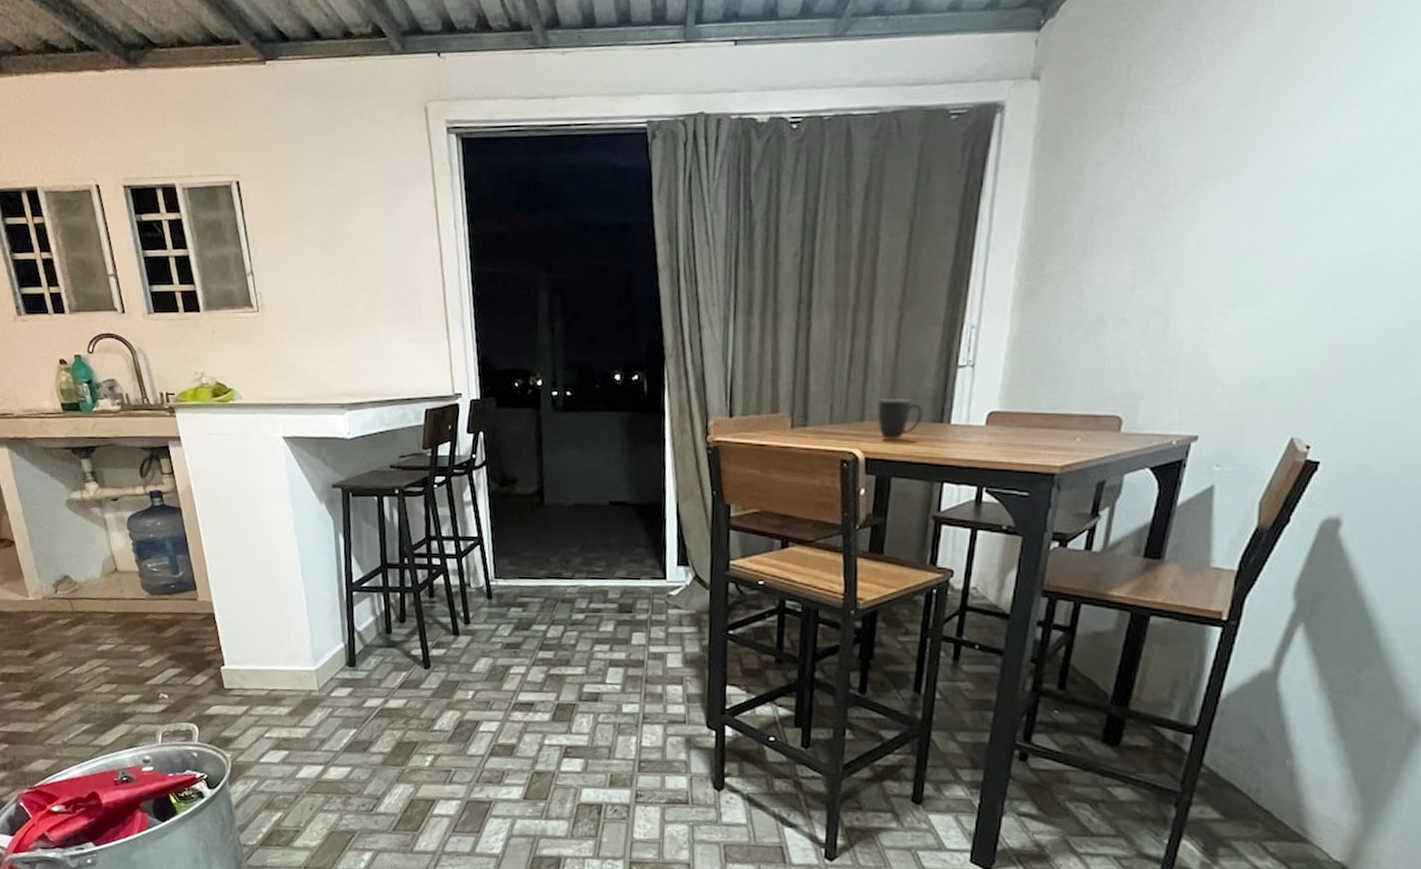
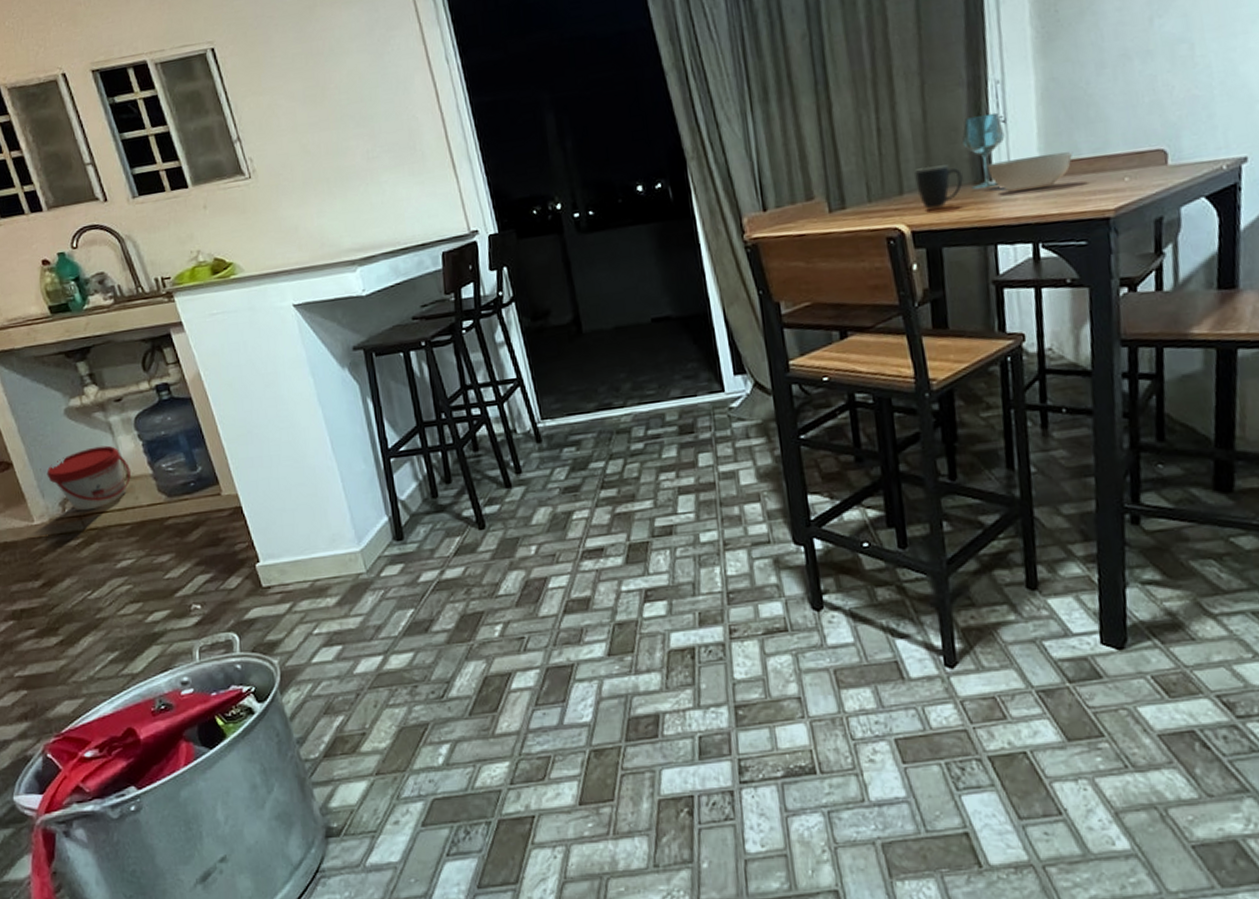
bucket: none [44,538,119,595] -> present [46,445,131,511]
wine glass: none [928,356,971,428] -> present [962,112,1005,190]
bowl: none [947,403,1032,436] -> present [986,151,1073,192]

